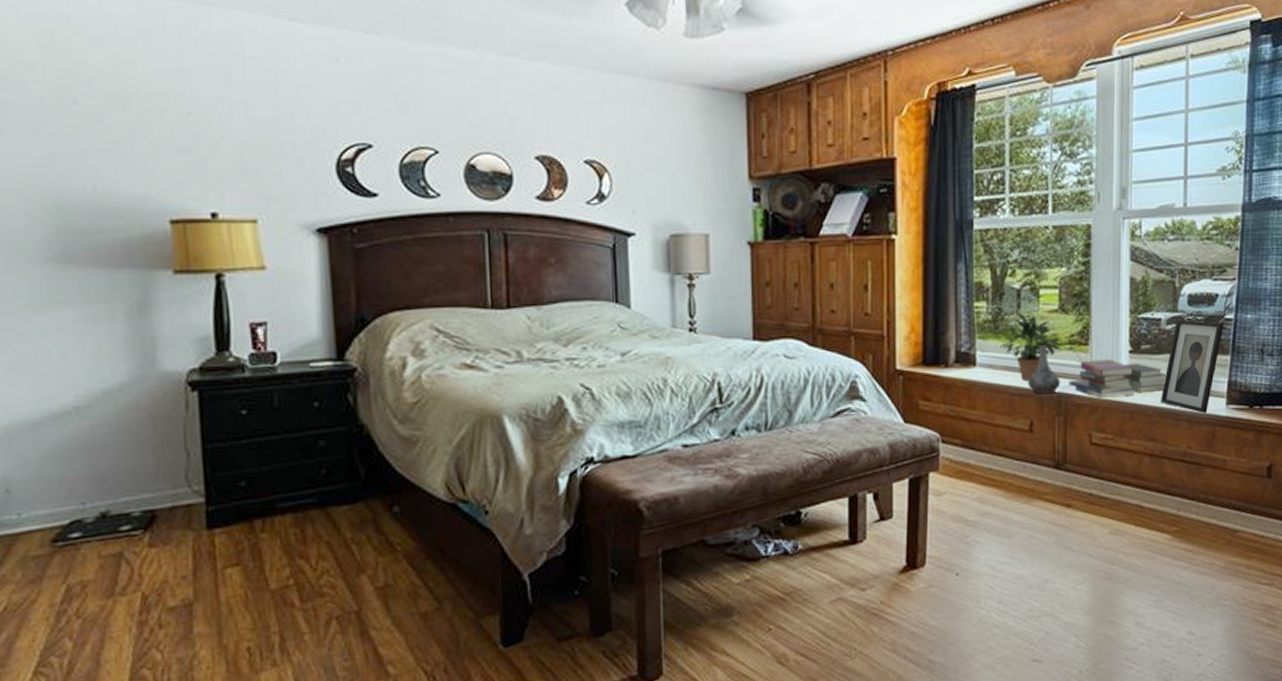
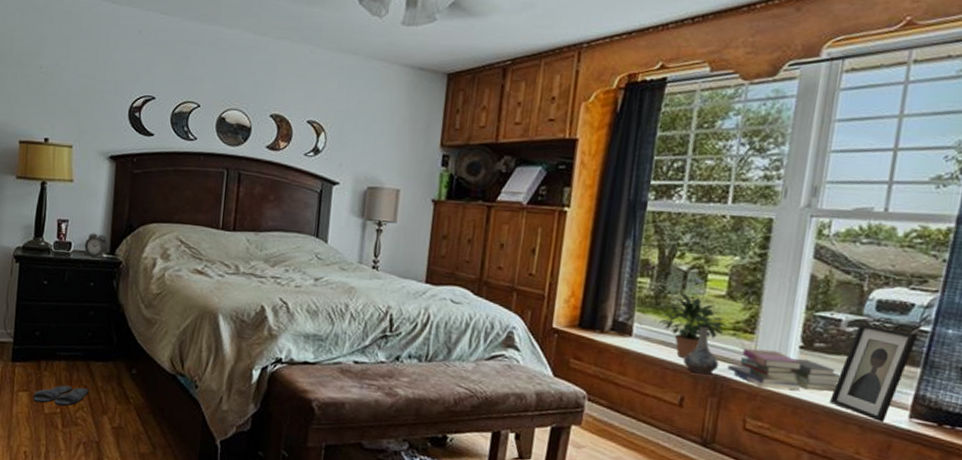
slippers: none [249,544,334,577] -> present [33,385,89,406]
alarm clock: none [296,335,334,368] -> present [84,233,109,259]

